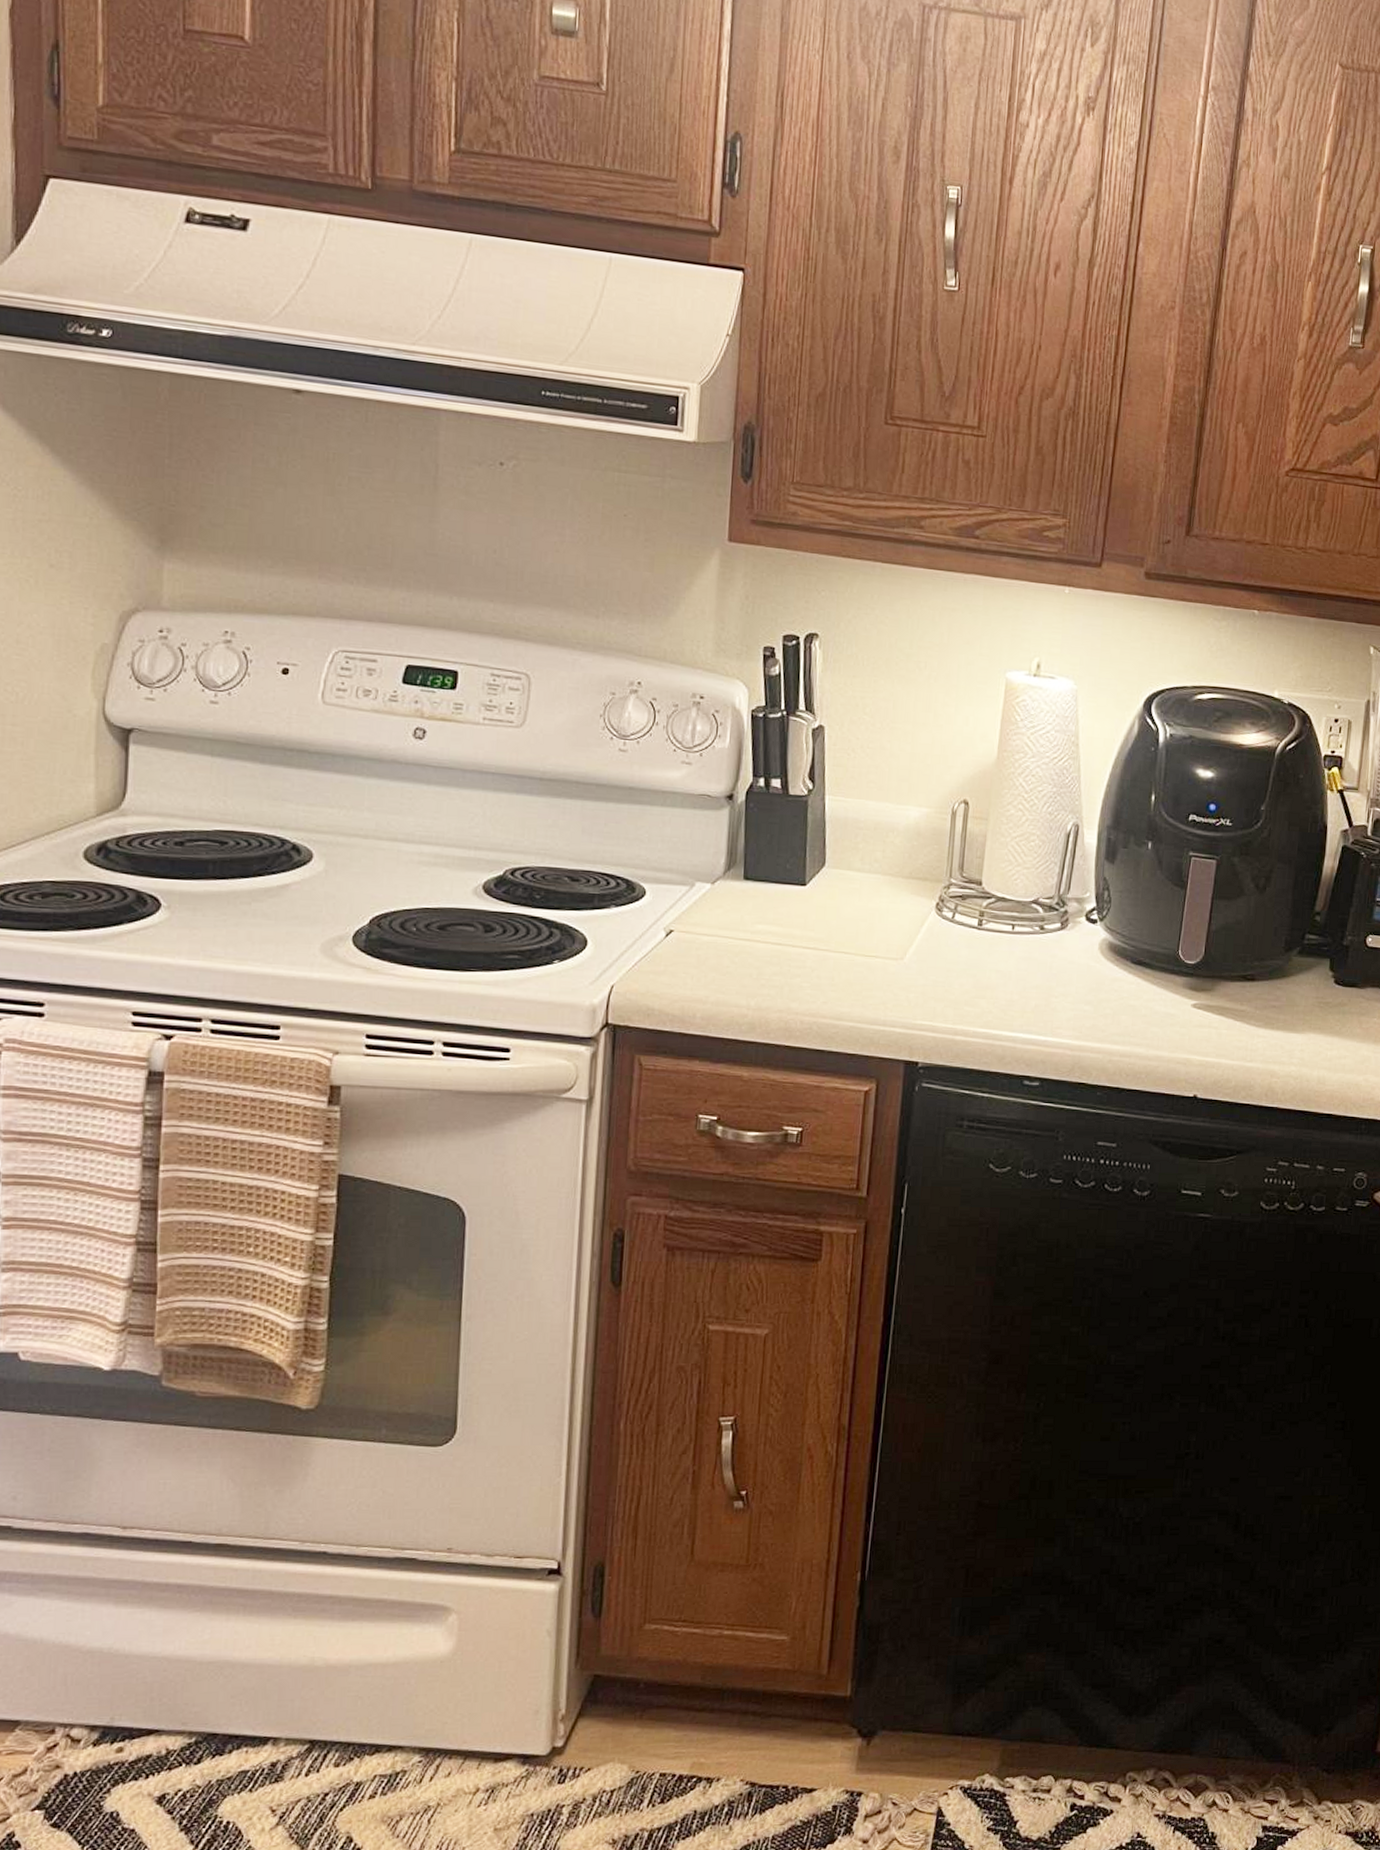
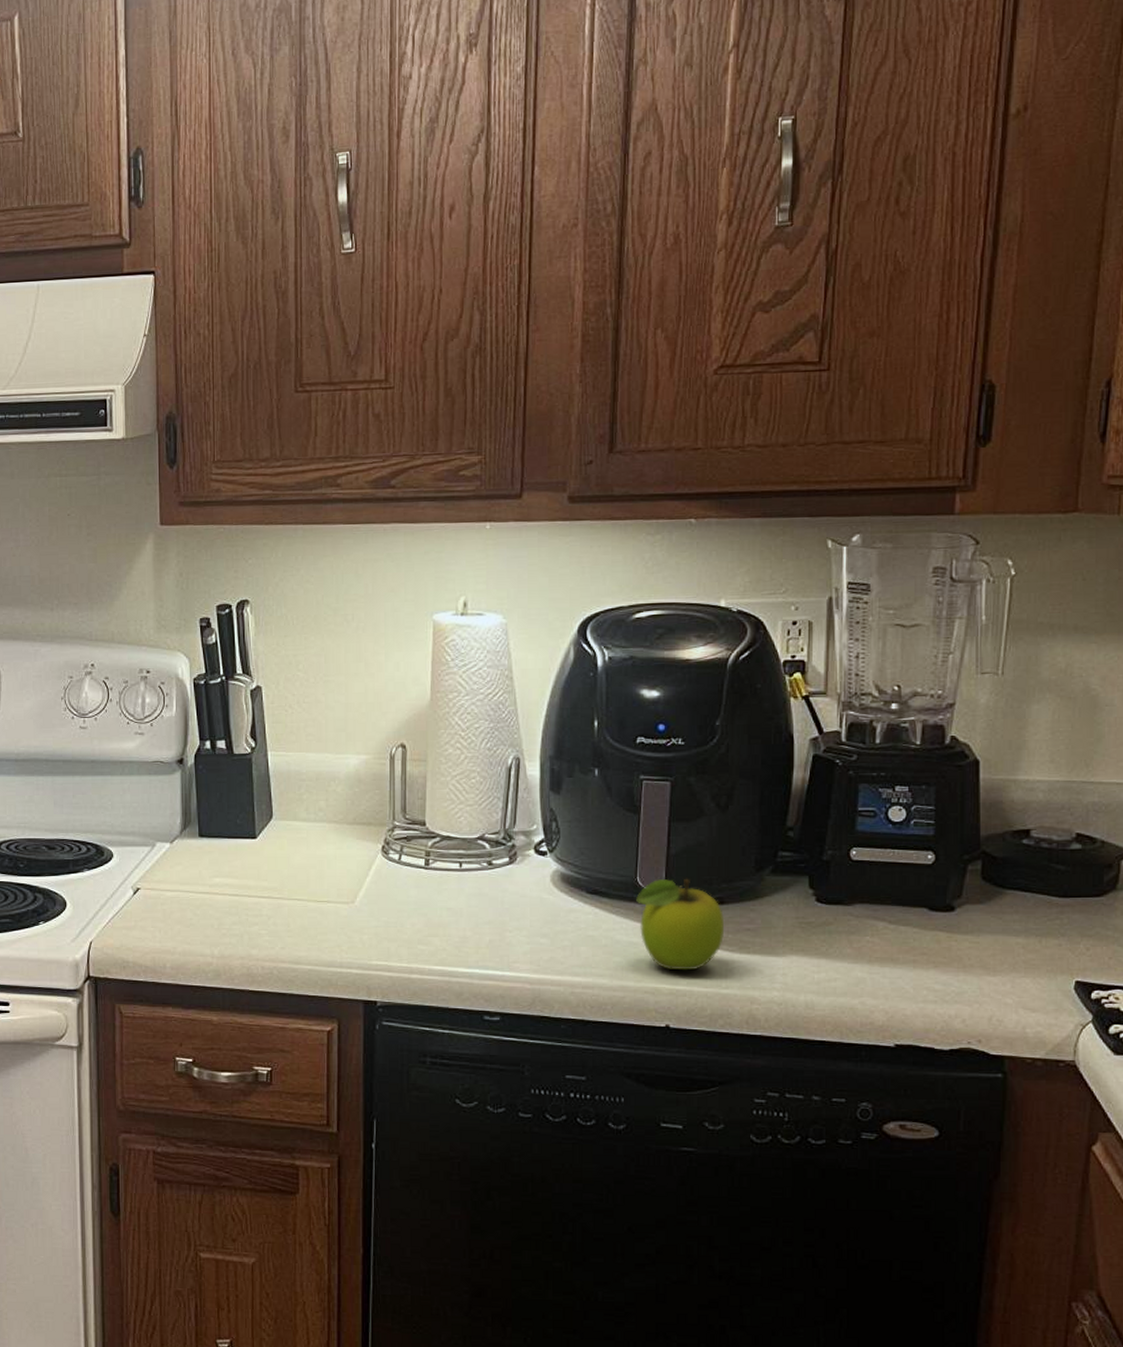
fruit: none [1176,954,1254,1043] -> present [636,878,725,971]

